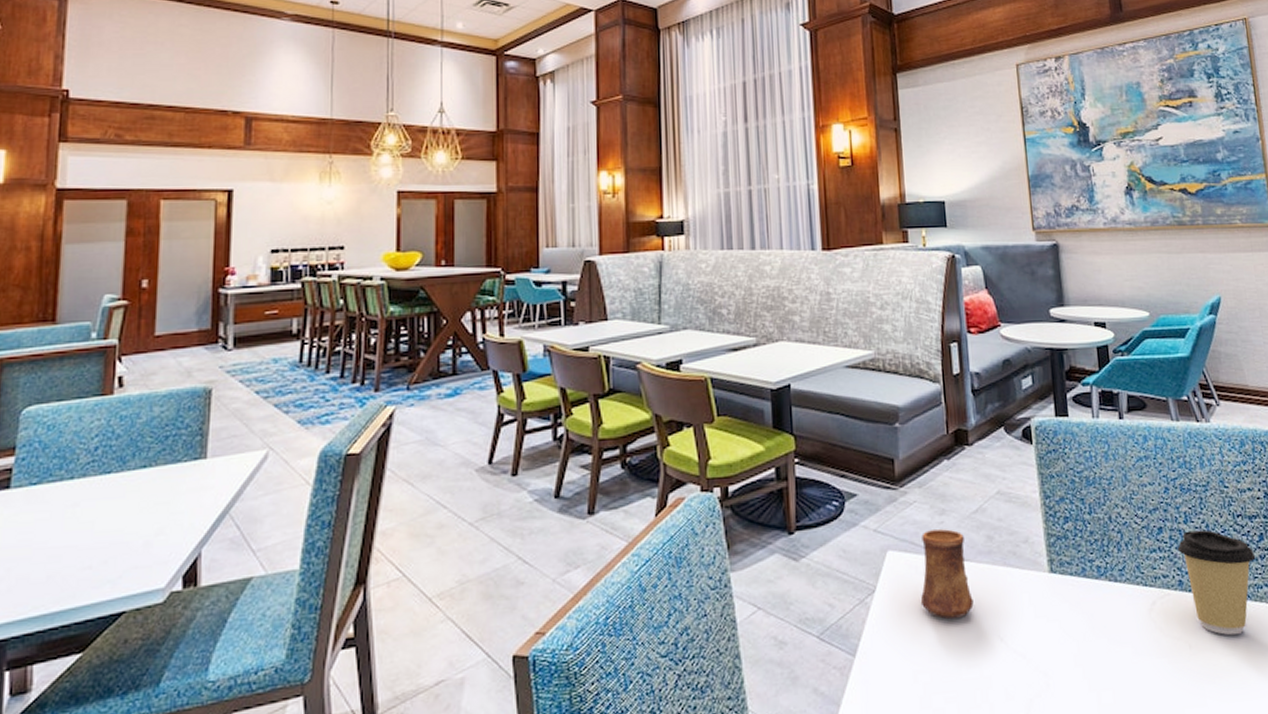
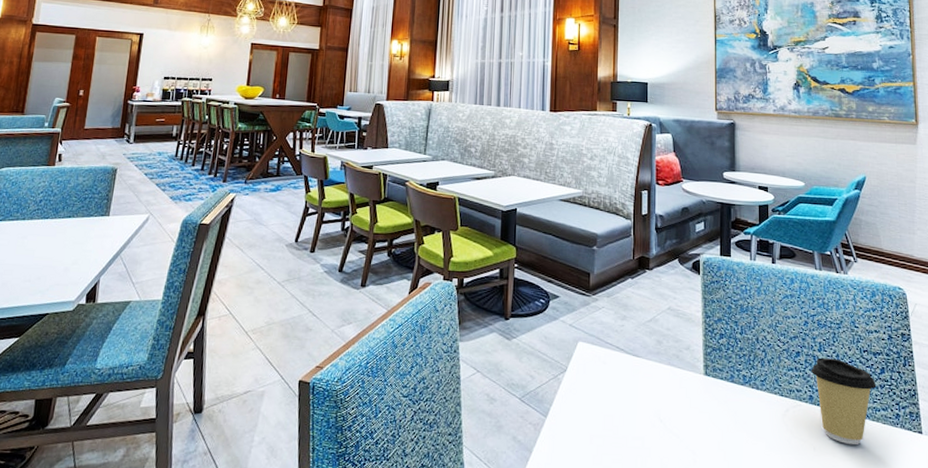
cup: present [920,529,974,619] -> none [600,330,642,400]

